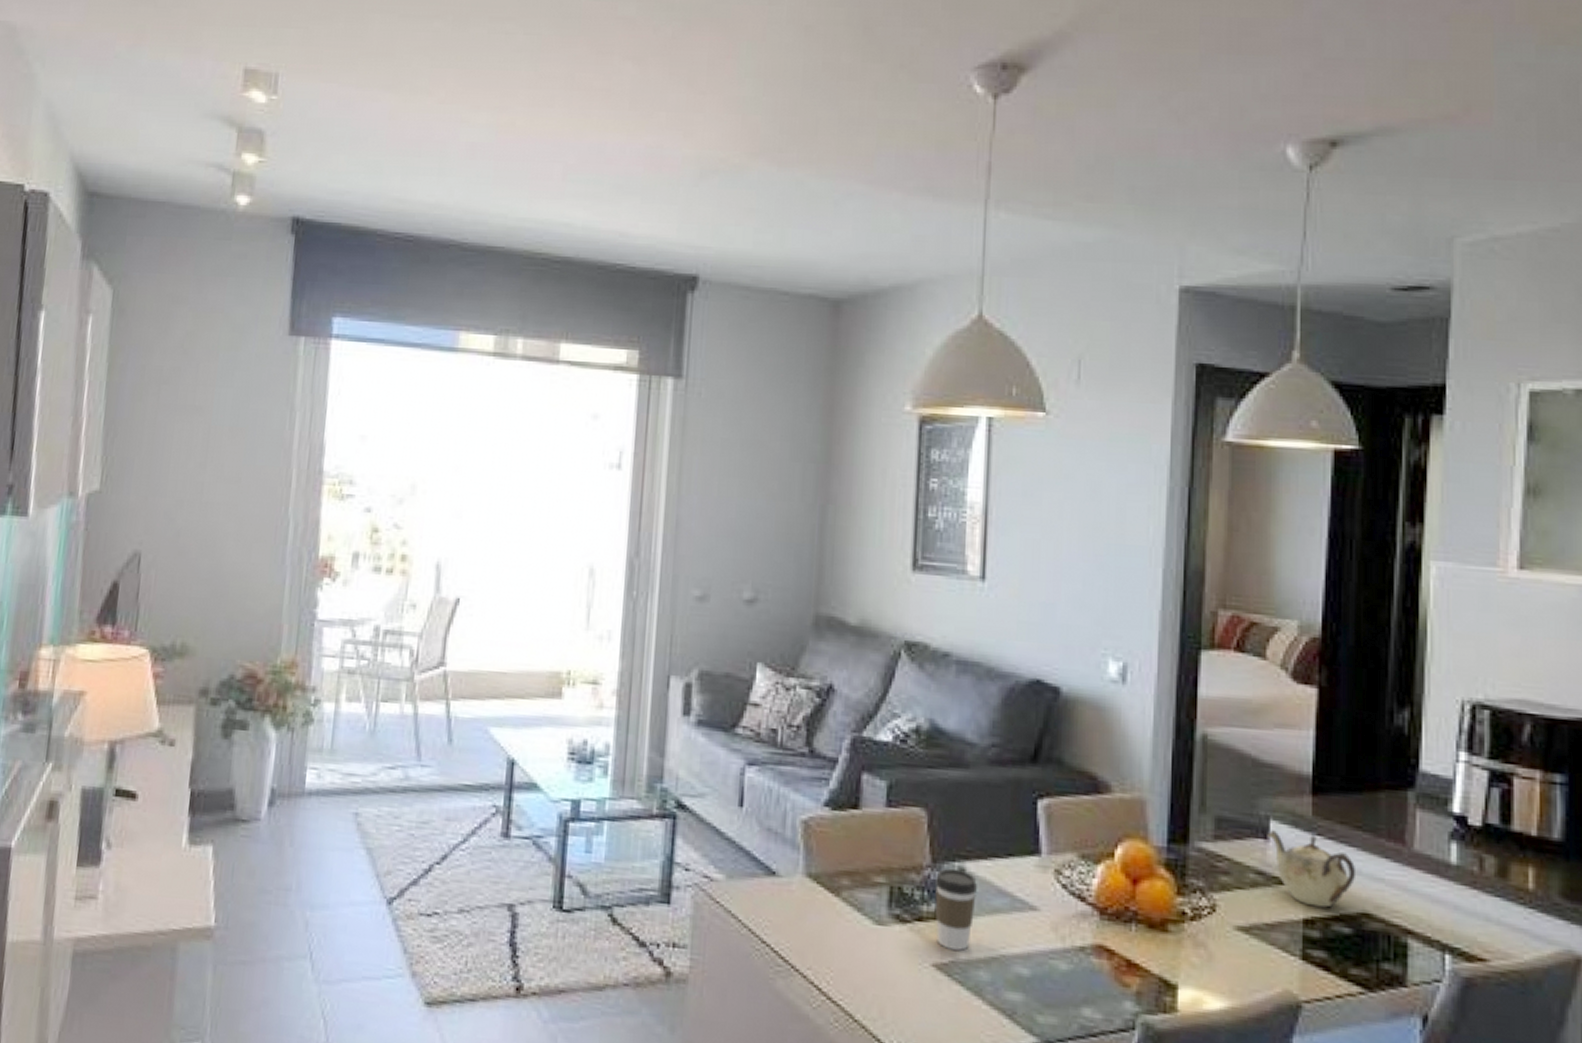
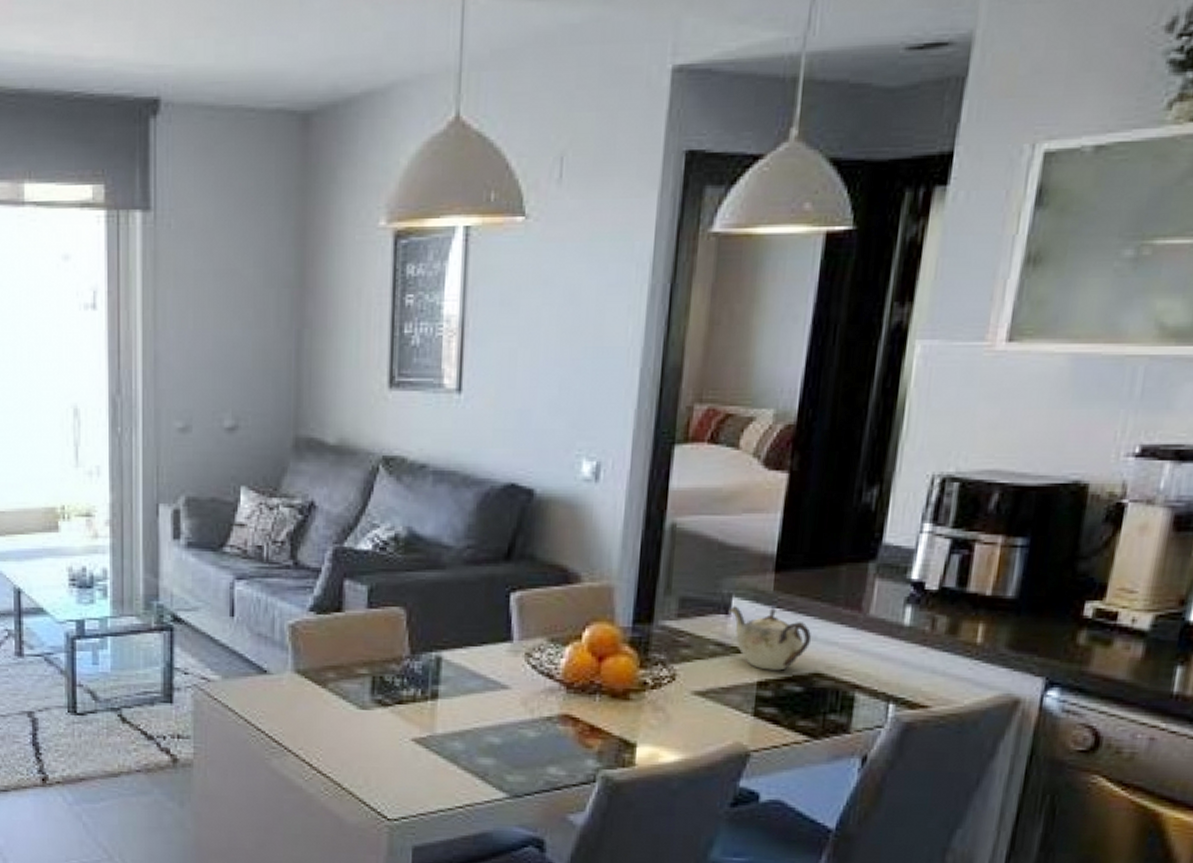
coffee cup: present [934,868,978,951] -> none [413,657,454,726]

